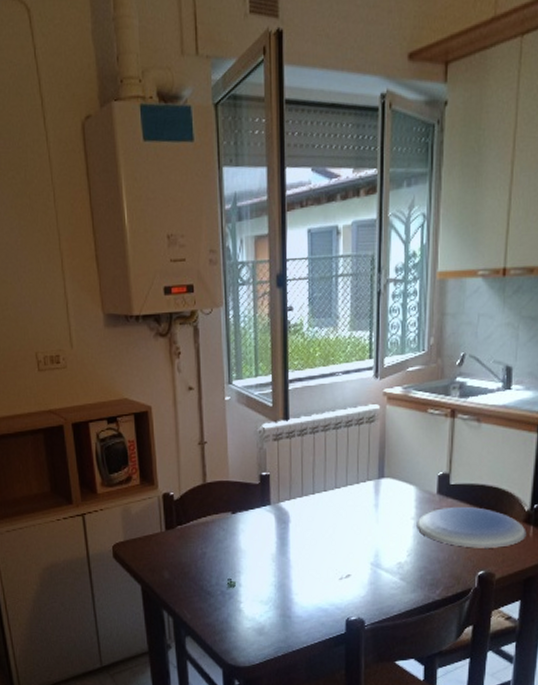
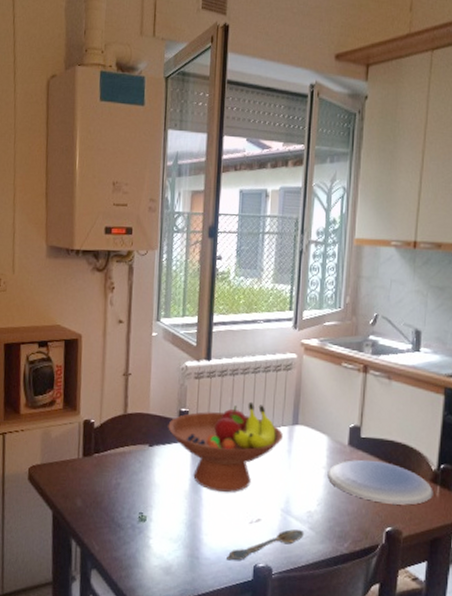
fruit bowl: none [249,459,369,551] -> present [168,401,283,492]
spoon: none [319,582,395,617] -> present [227,529,304,561]

